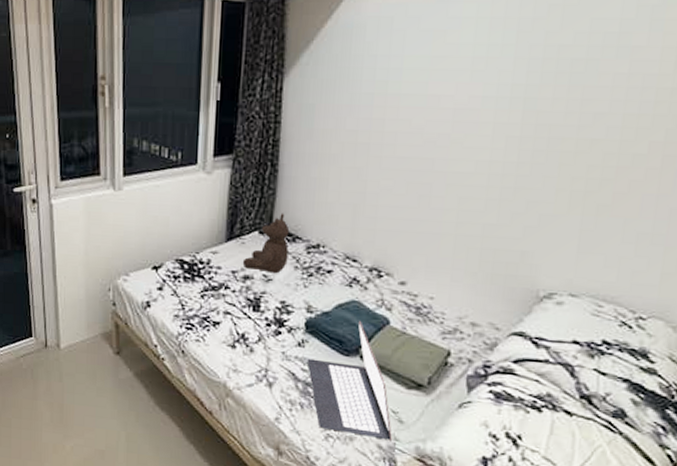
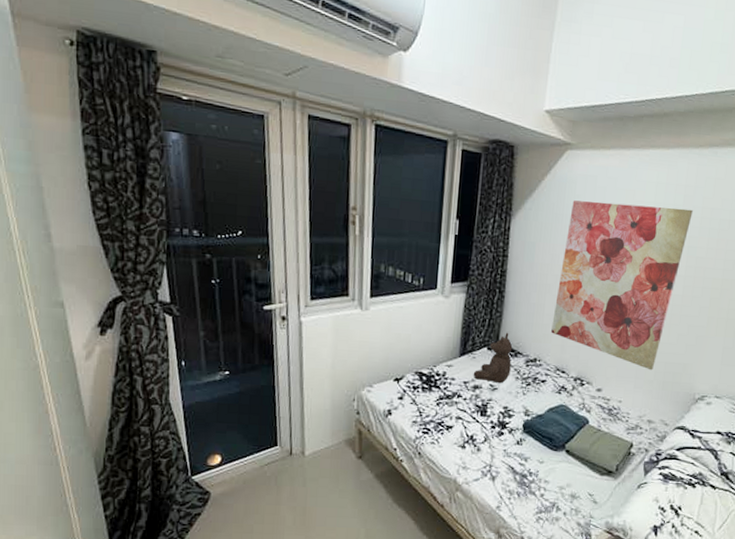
laptop: present [307,321,392,441] -> none [523,422,588,518]
wall art: none [338,48,531,260] -> present [551,200,693,371]

